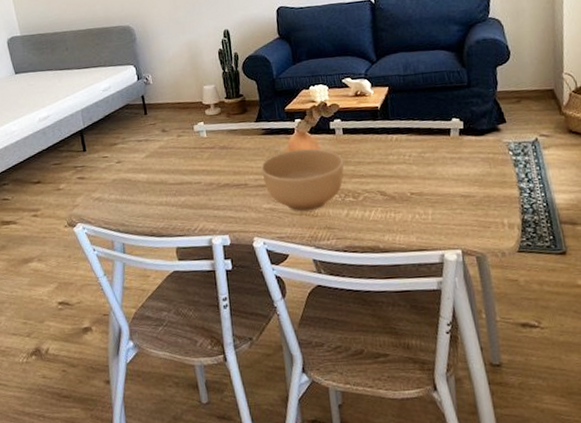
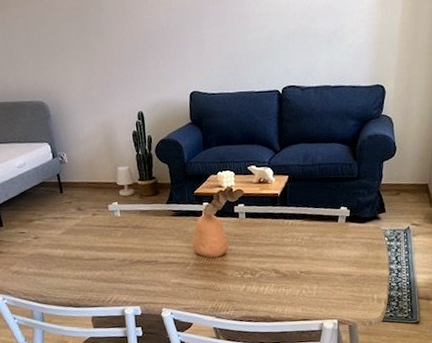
bowl: present [260,148,344,212] -> none [169,230,245,286]

